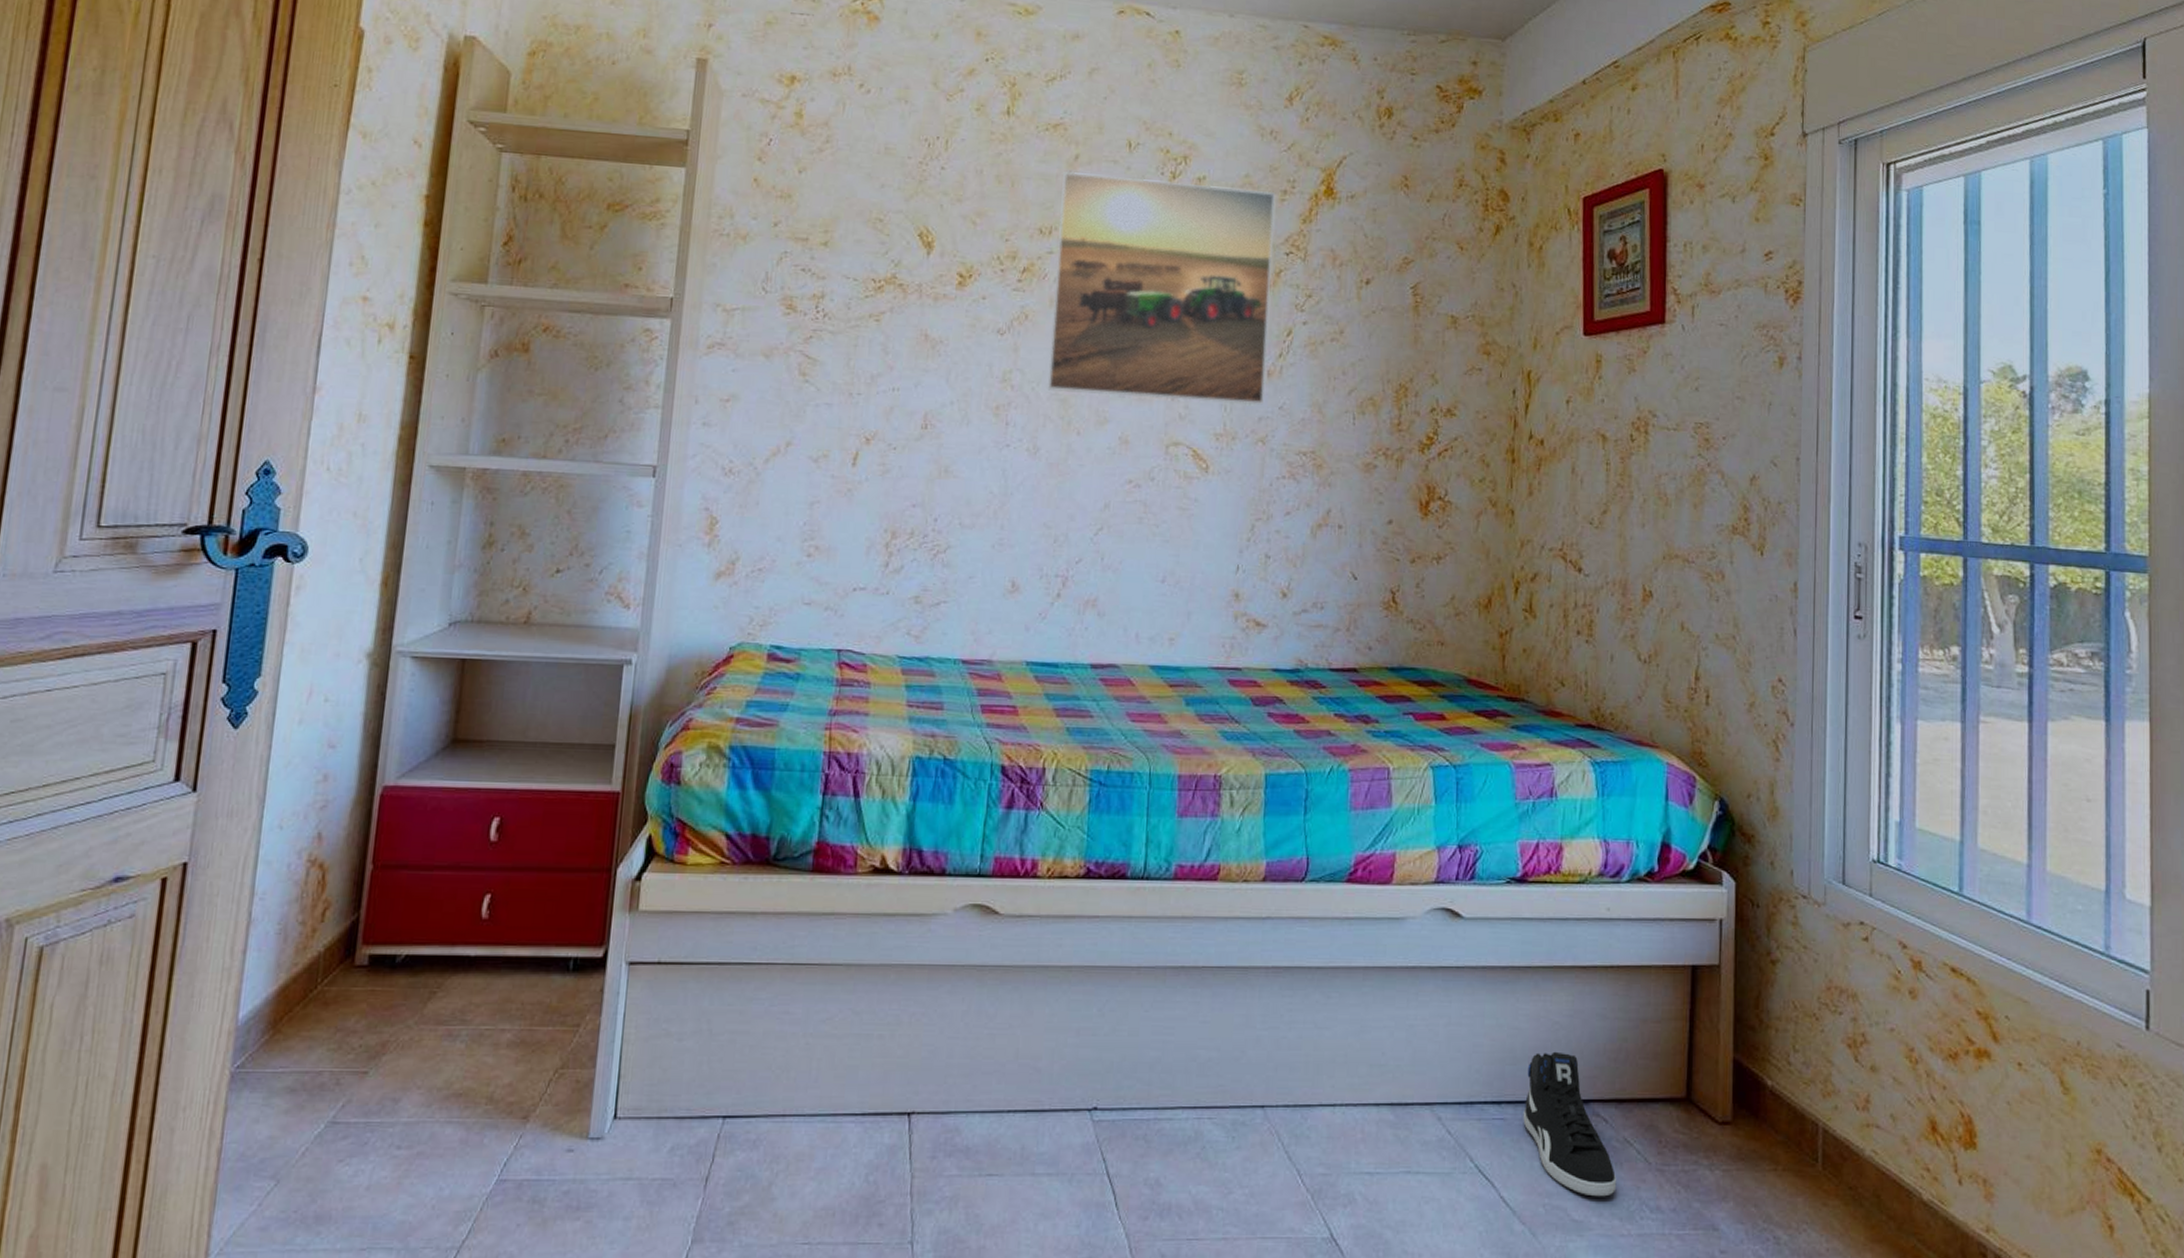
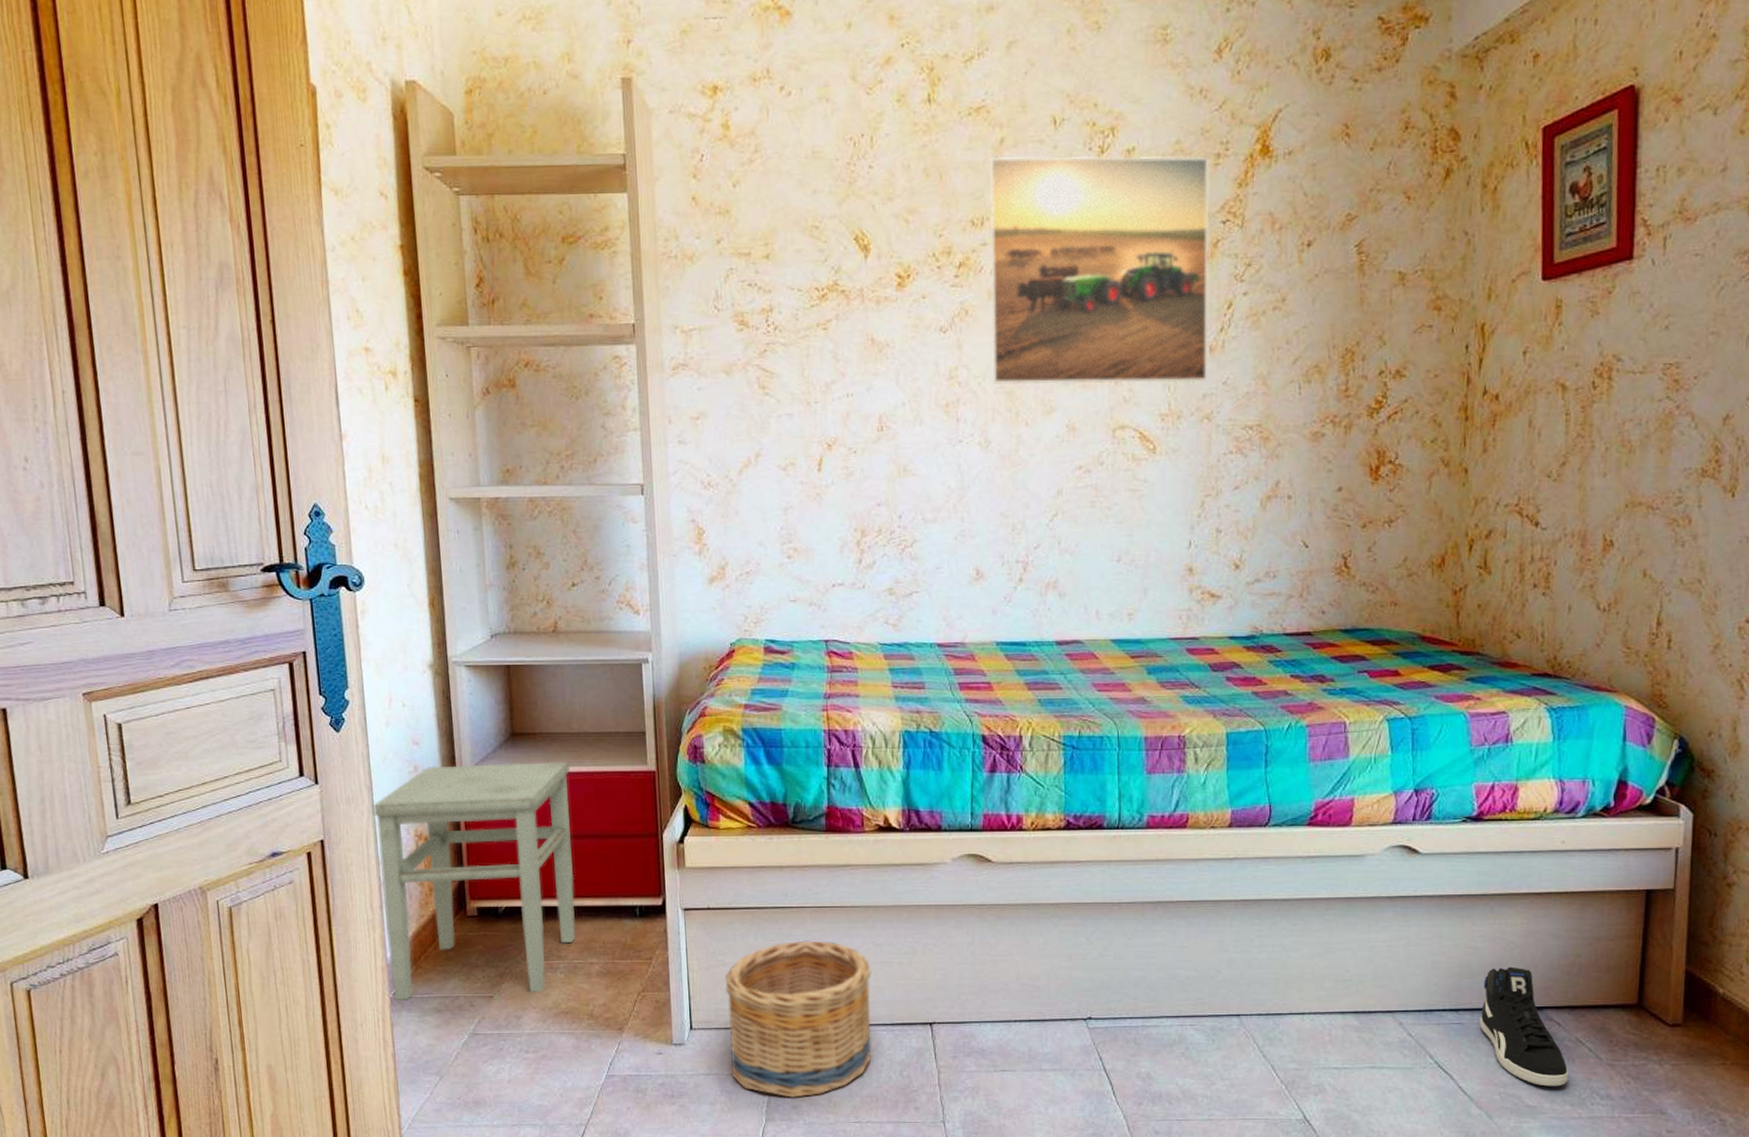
stool: none [236,775,517,1076] -> present [372,761,576,1001]
basket: none [656,1005,846,1211] -> present [725,940,872,1098]

